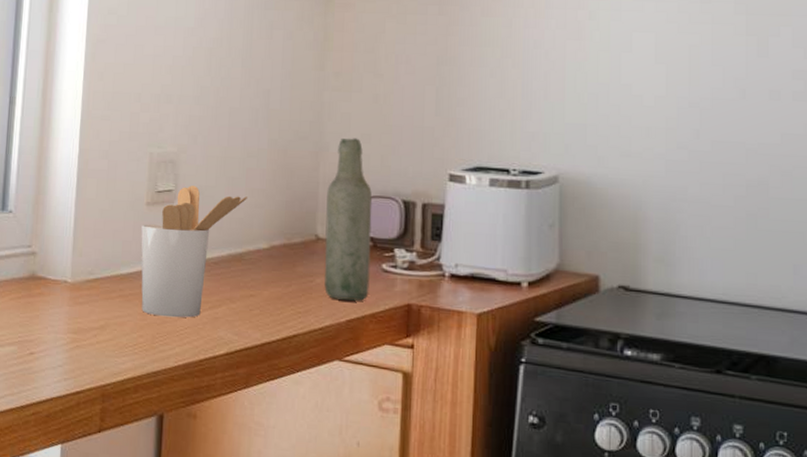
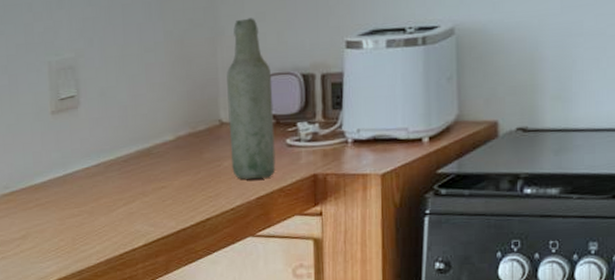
utensil holder: present [141,186,247,318] -> none [49,88,149,219]

